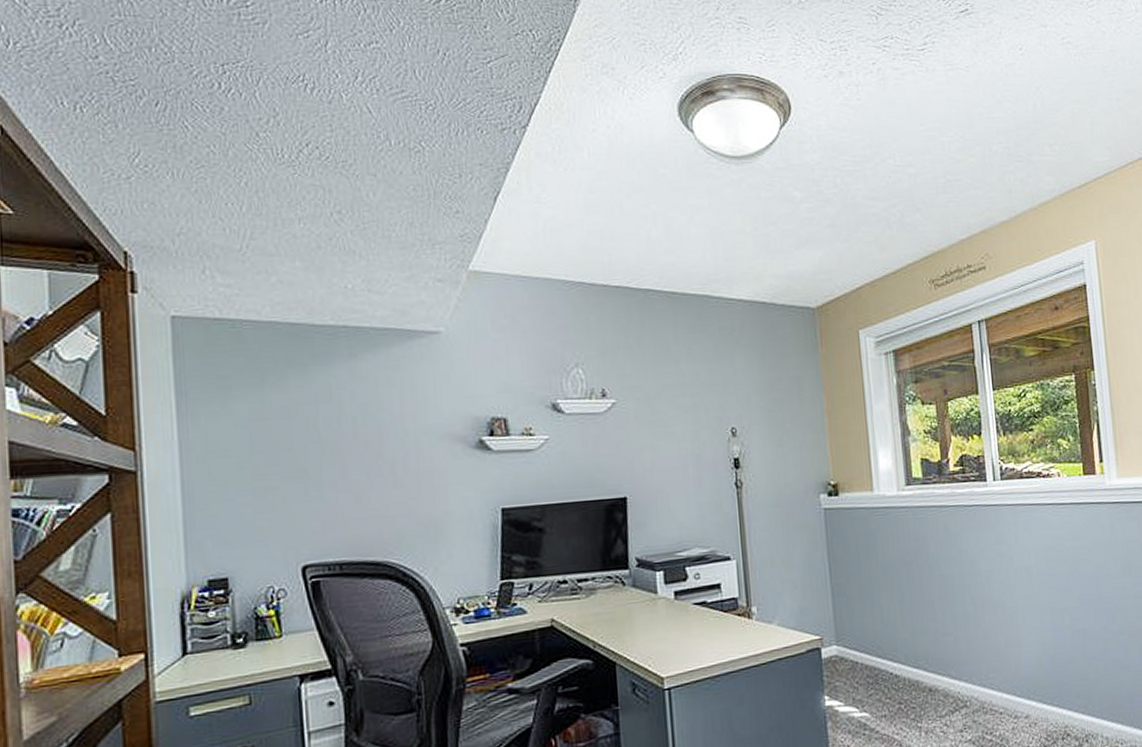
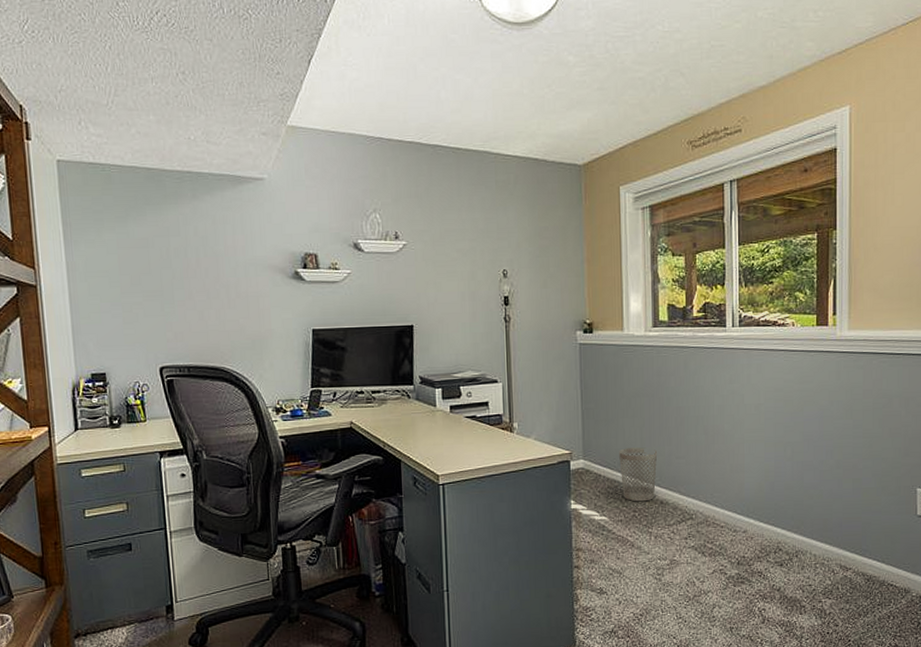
wastebasket: none [877,625,922,692] -> present [619,447,658,502]

